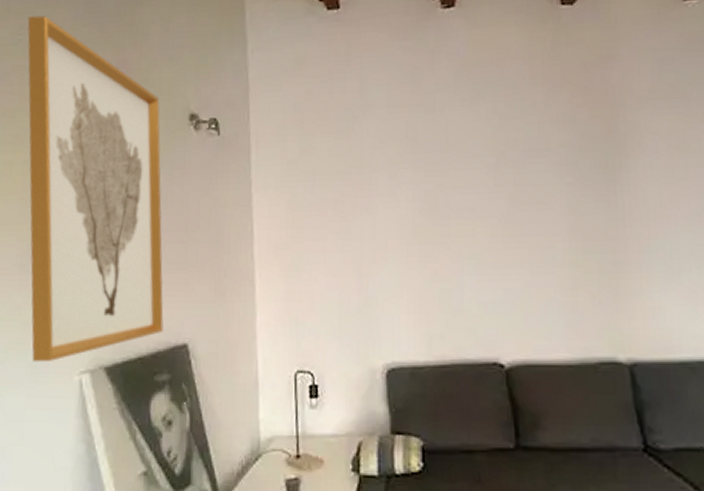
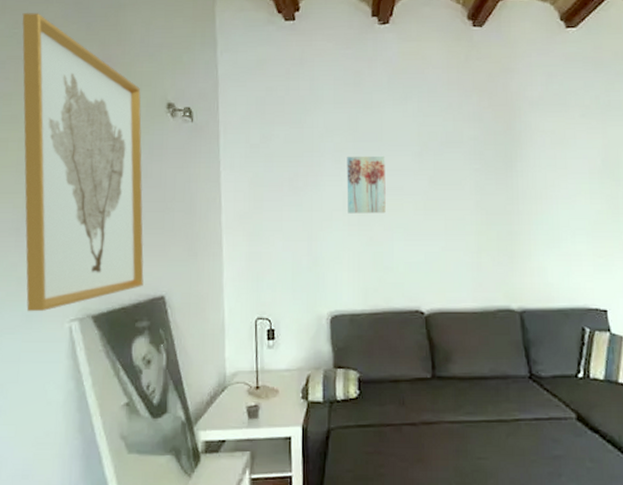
wall art: none [404,169,454,242] -> present [347,155,386,214]

